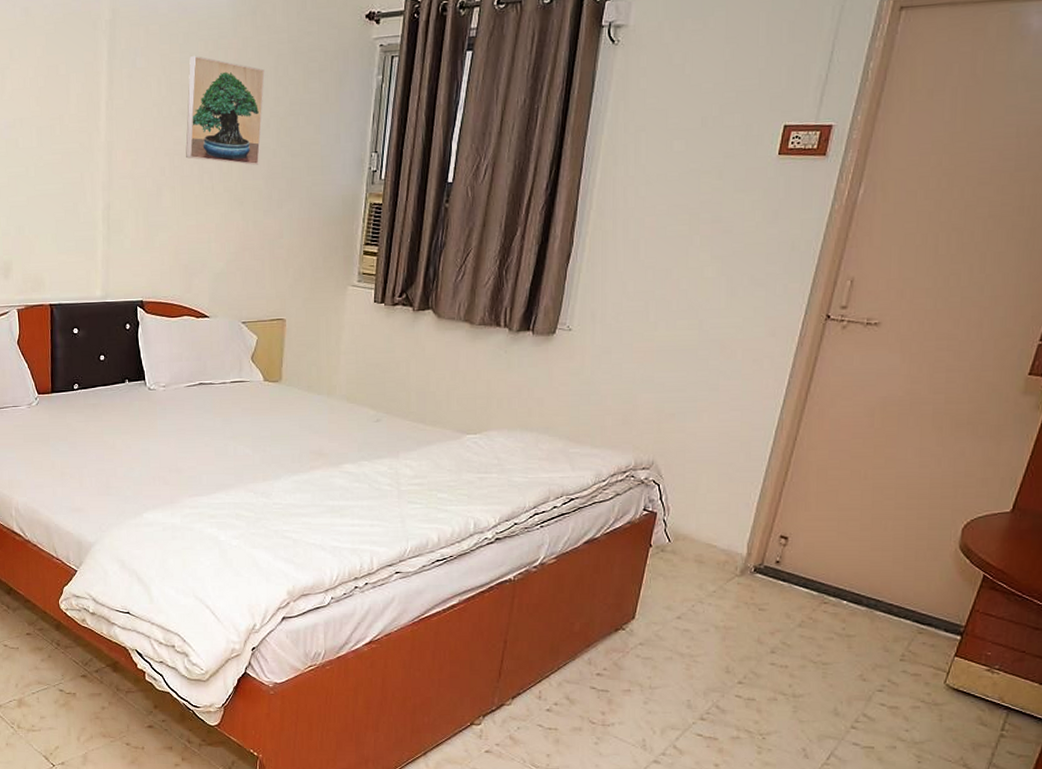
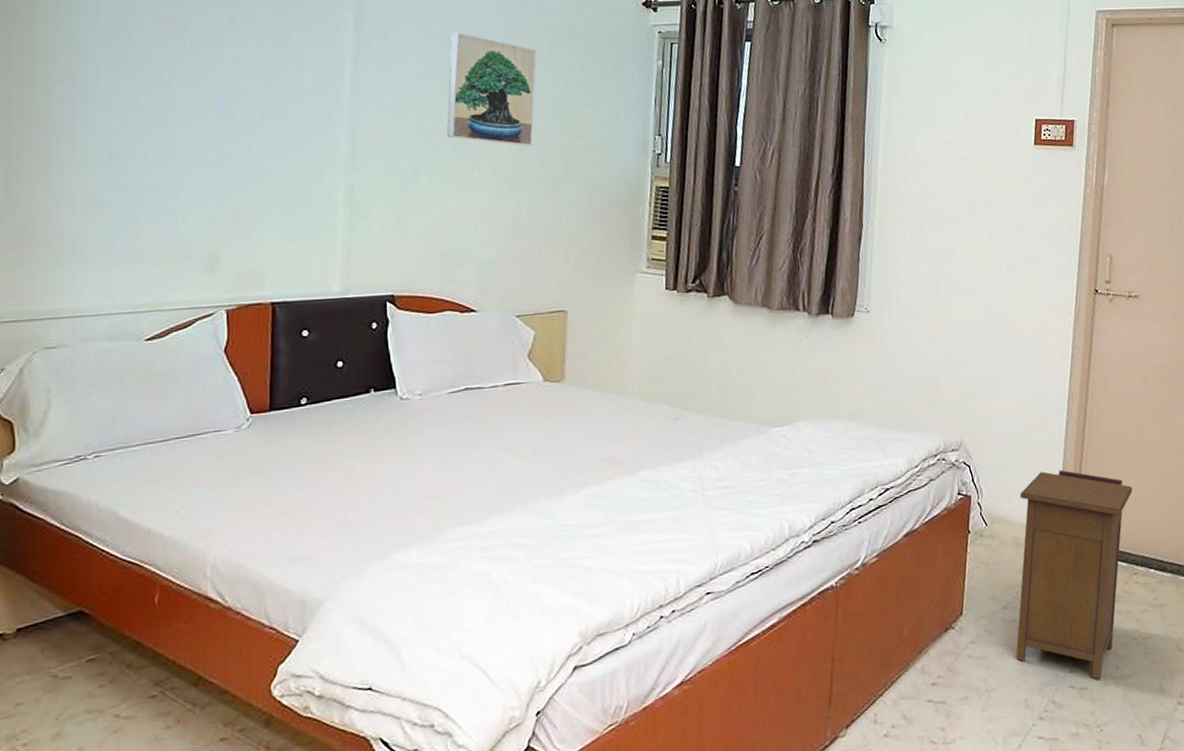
nightstand: none [684,496,836,693] -> present [1016,470,1133,679]

